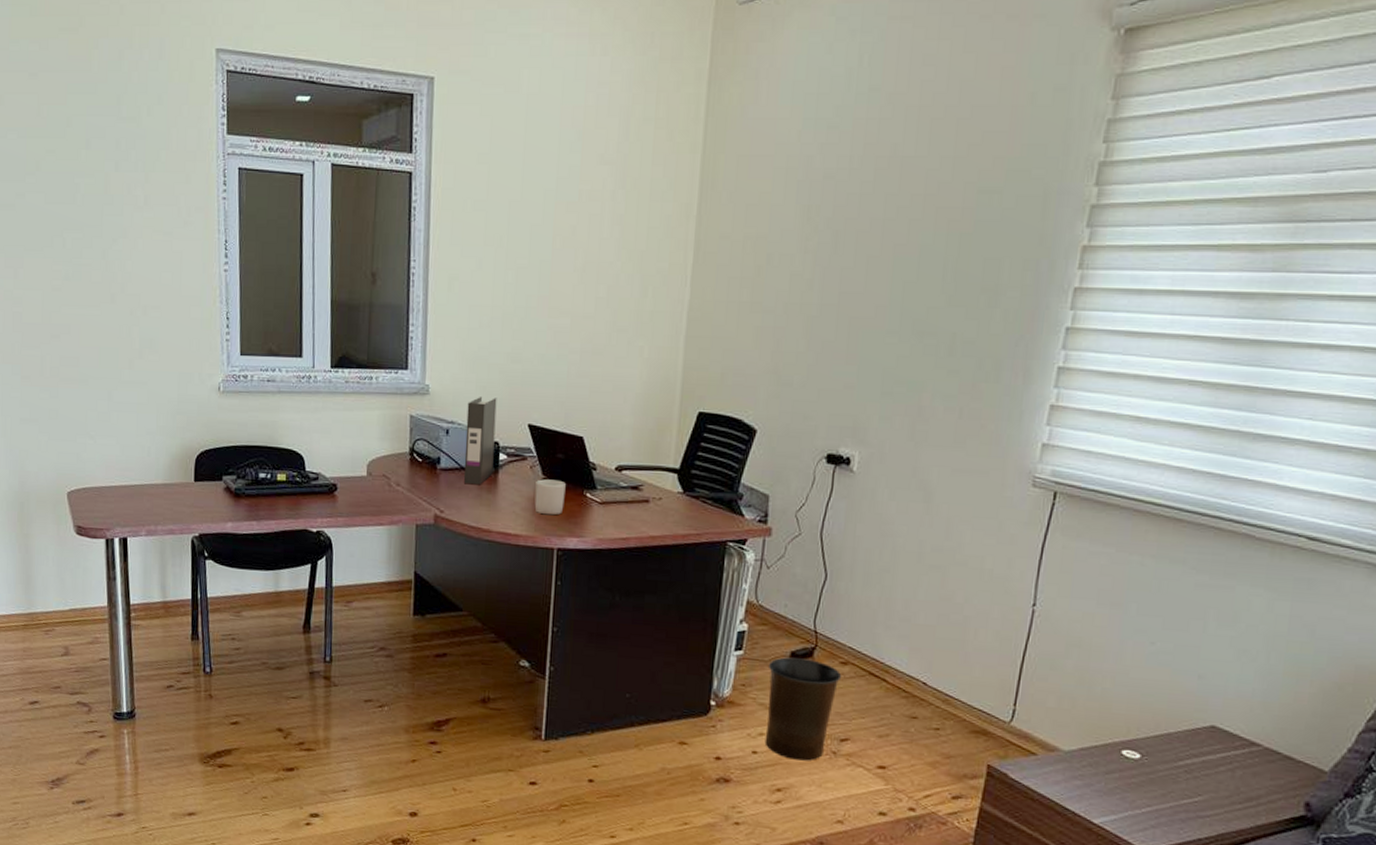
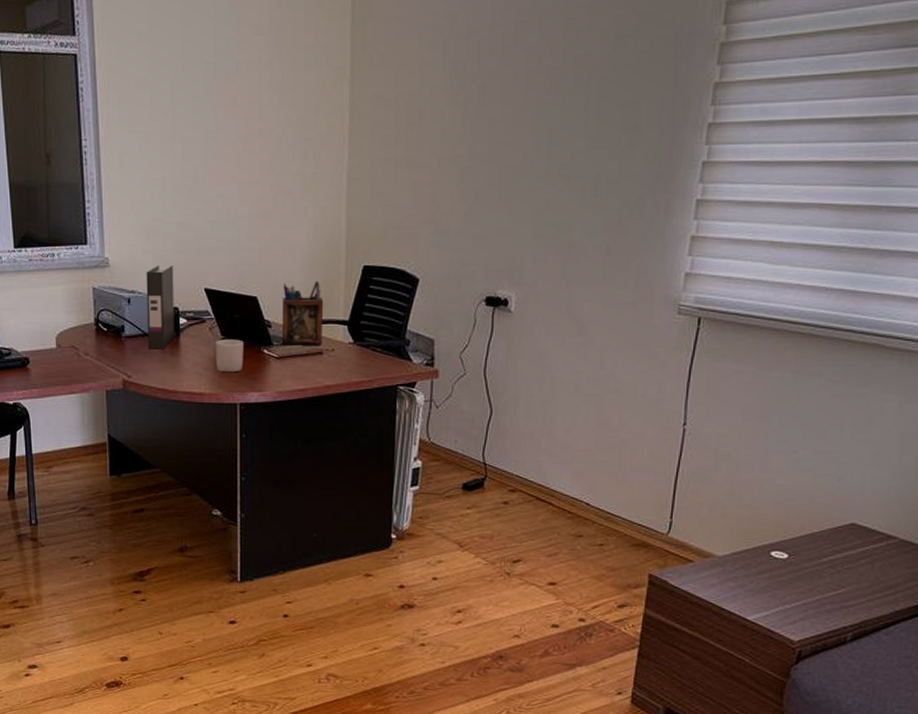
desk organizer: none [606,424,654,493] -> present [281,282,324,345]
waste bin: present [764,657,842,761] -> none [443,489,511,583]

